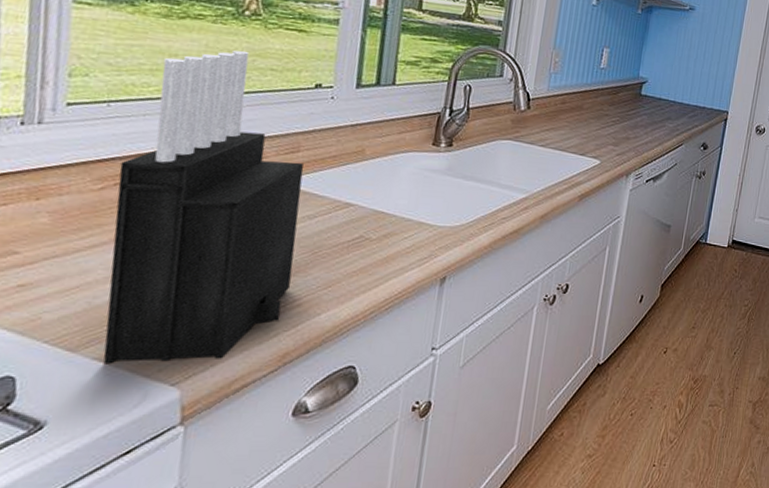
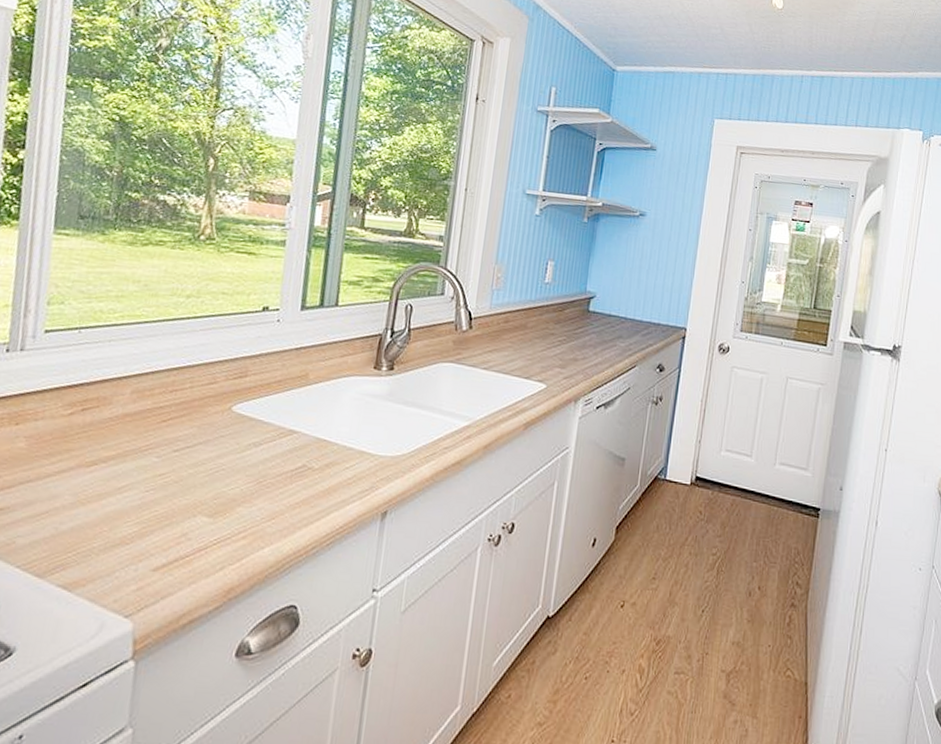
knife block: present [103,50,304,363] -> none [66,275,251,592]

